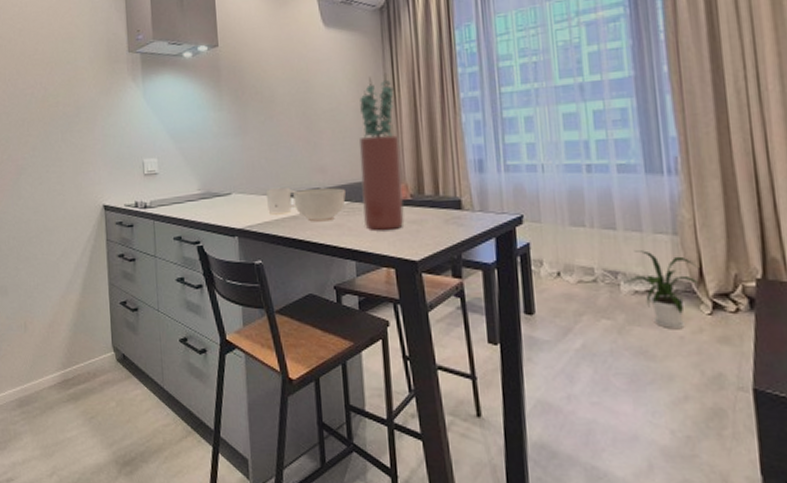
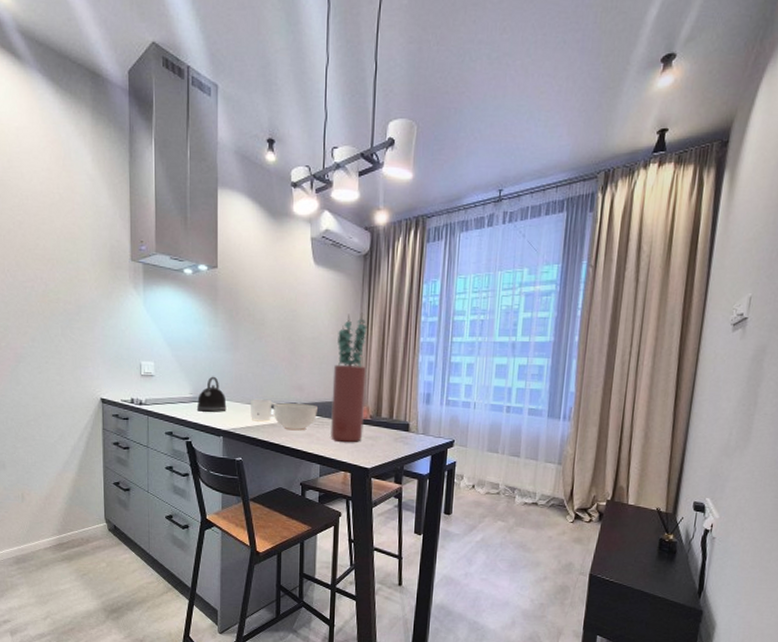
kettle: none [206,167,240,209] -> present [196,376,227,412]
house plant: present [623,250,700,330] -> none [518,474,572,532]

